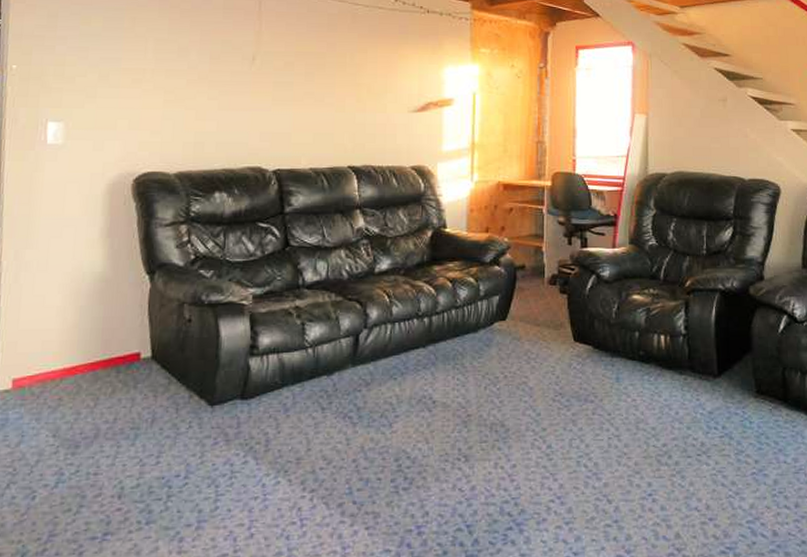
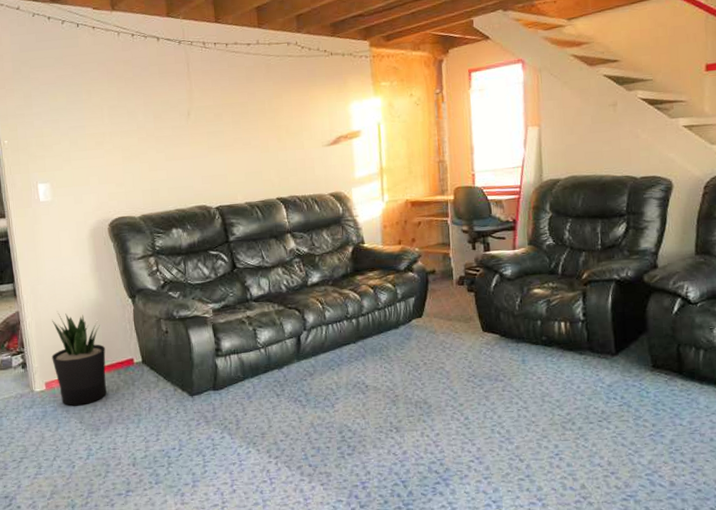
planter: none [27,285,104,413] -> present [51,311,107,406]

